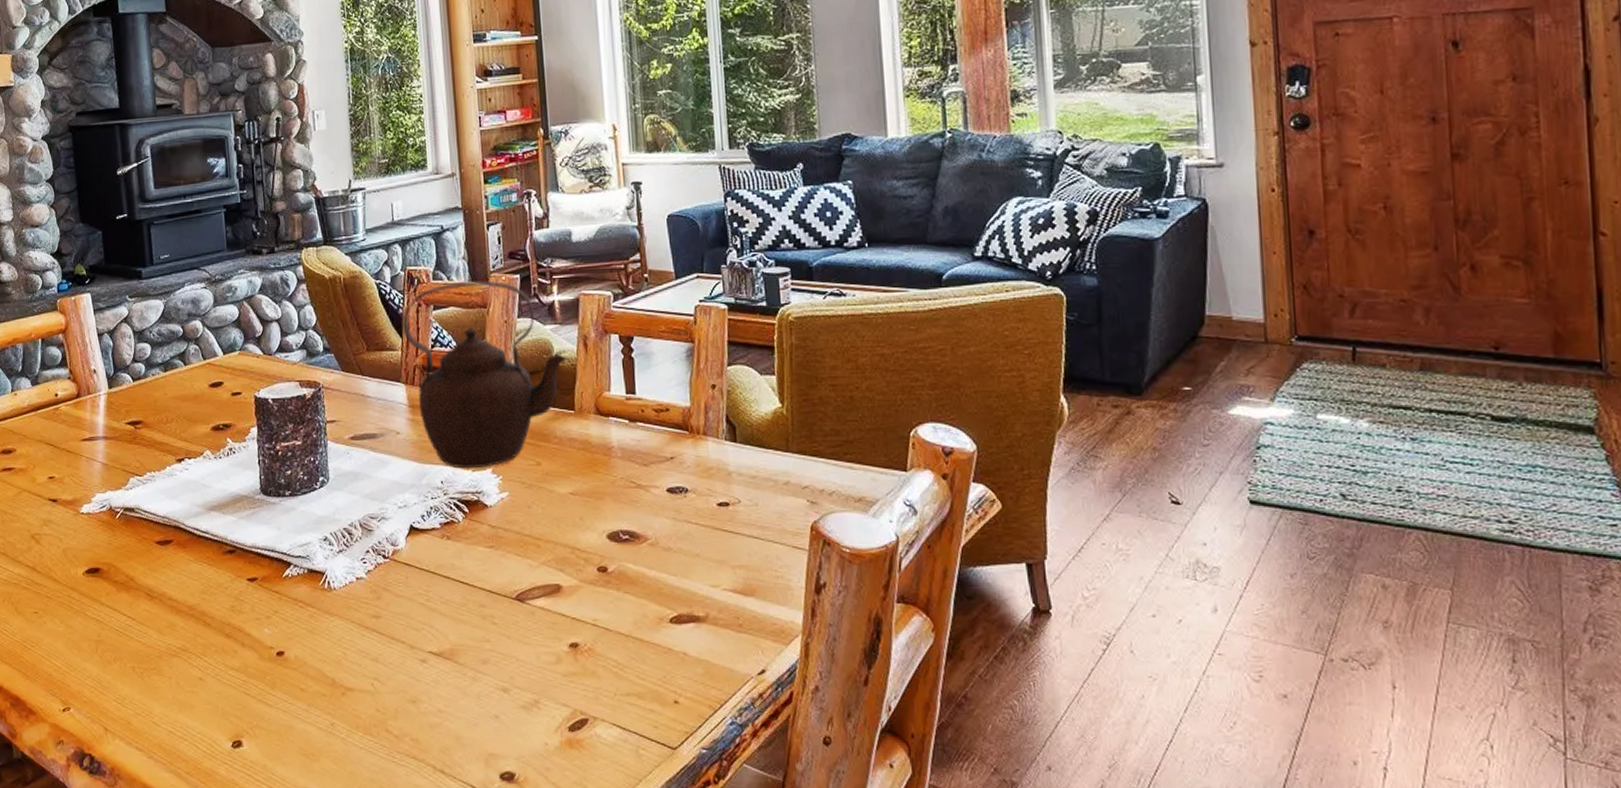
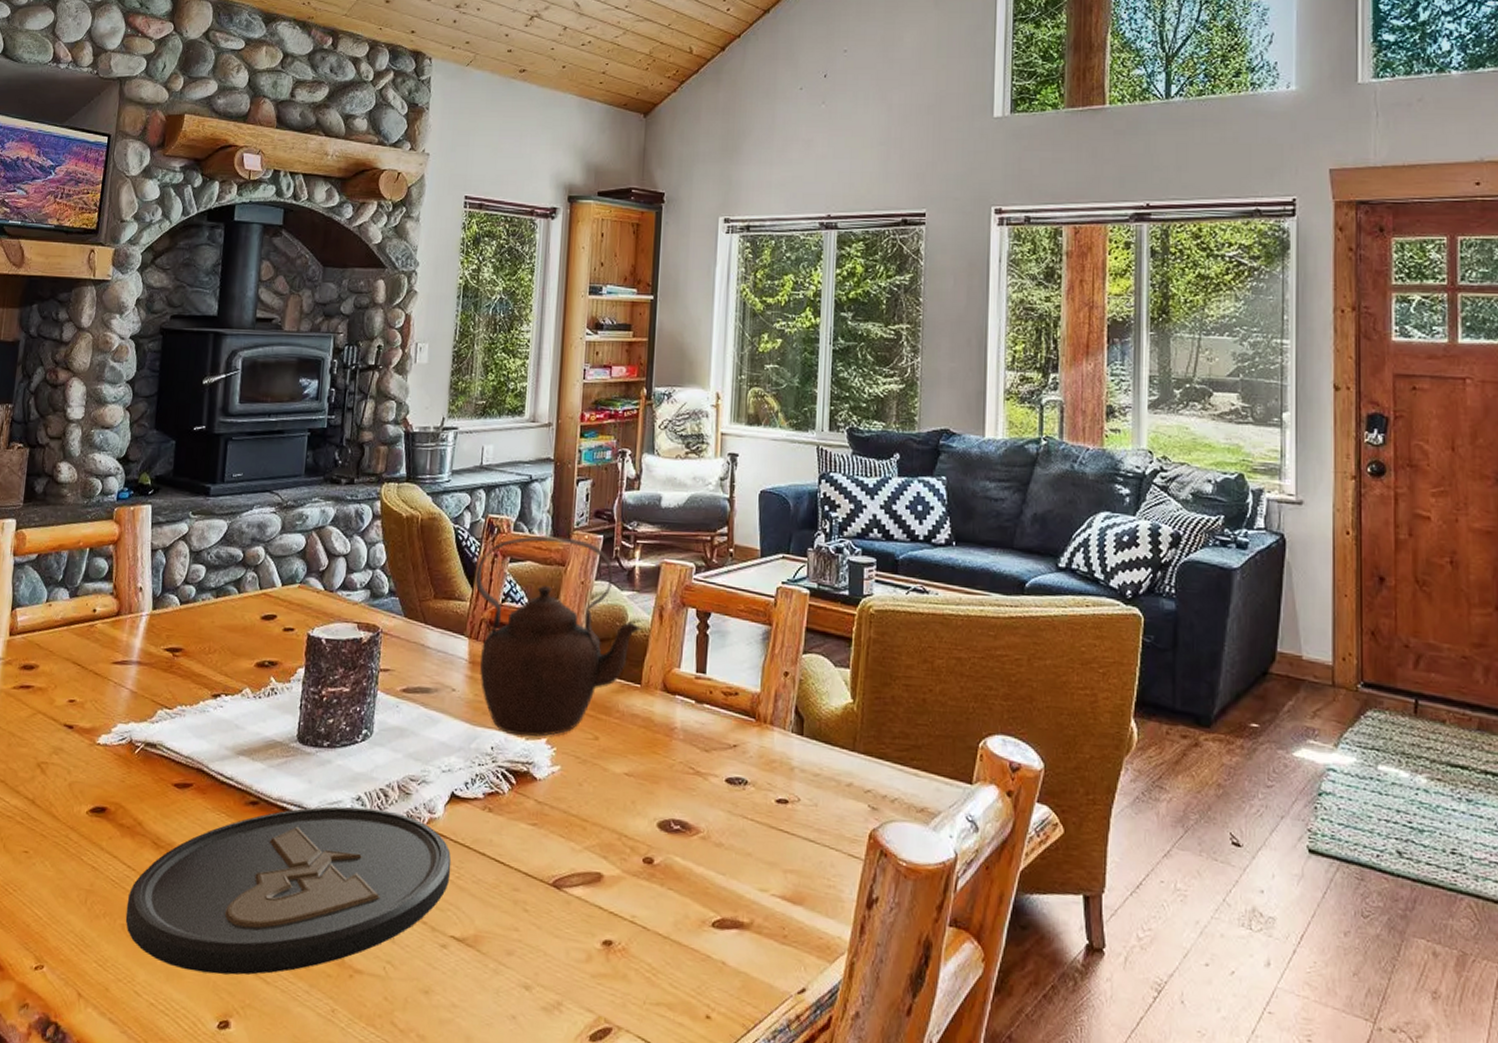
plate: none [133,546,421,702] -> present [125,806,452,975]

